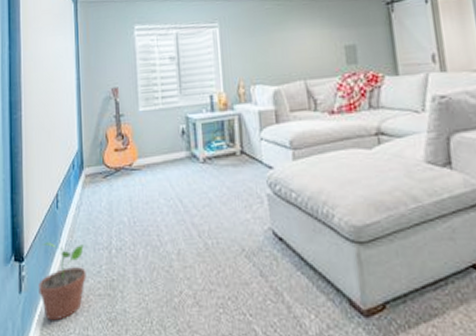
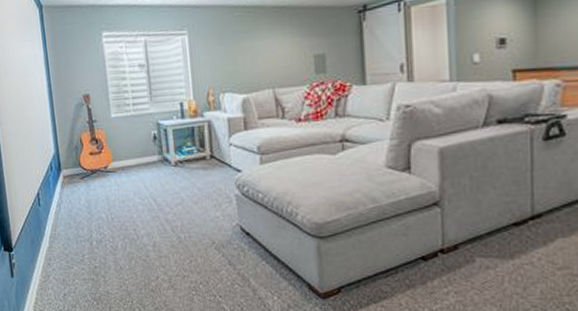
potted plant: present [39,242,86,321] -> none [28,235,71,300]

